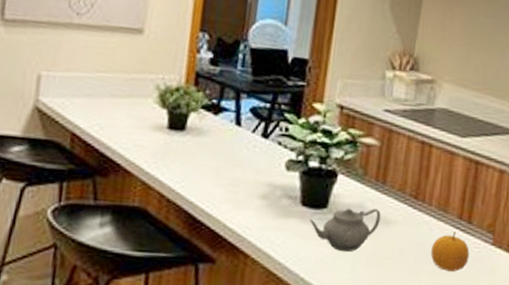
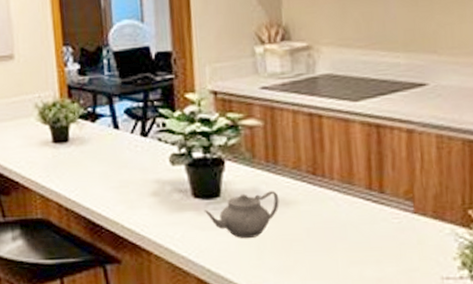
fruit: present [431,231,470,272] -> none [342,204,389,247]

